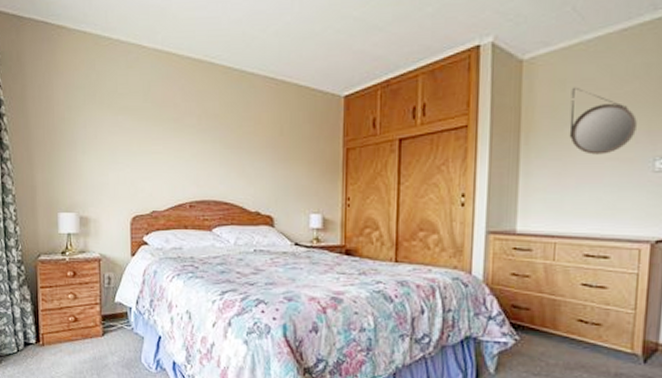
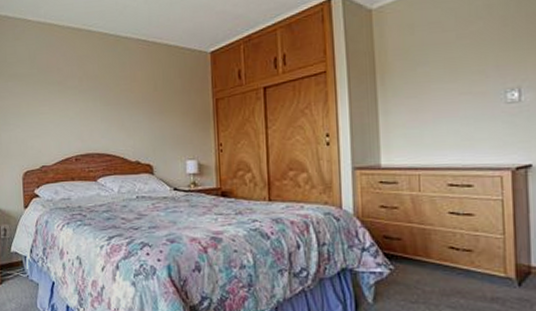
home mirror: present [569,87,637,155] -> none [420,30,485,91]

